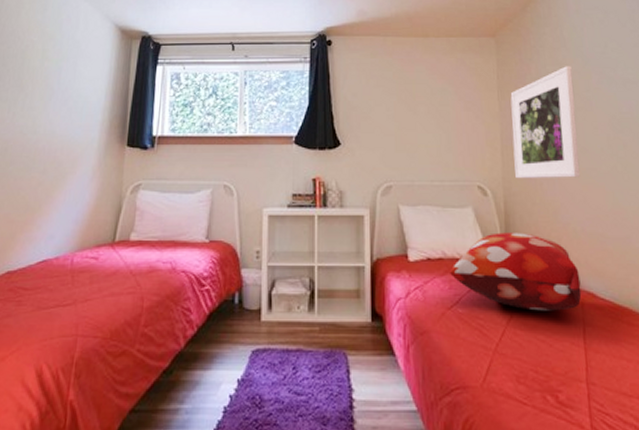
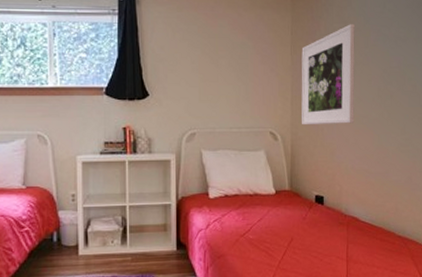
decorative pillow: present [450,232,582,311] -> none [244,171,348,234]

